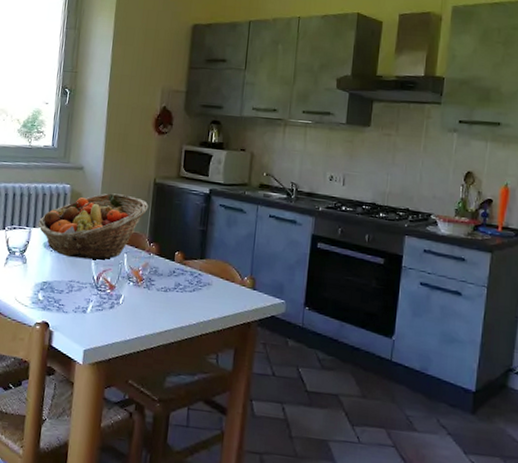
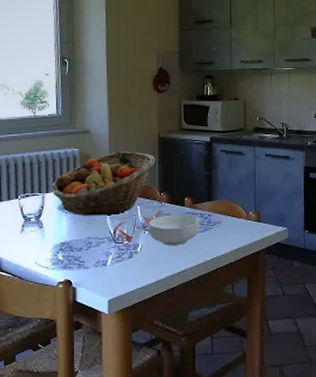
cereal bowl: none [133,268,189,303] -> present [148,214,200,245]

